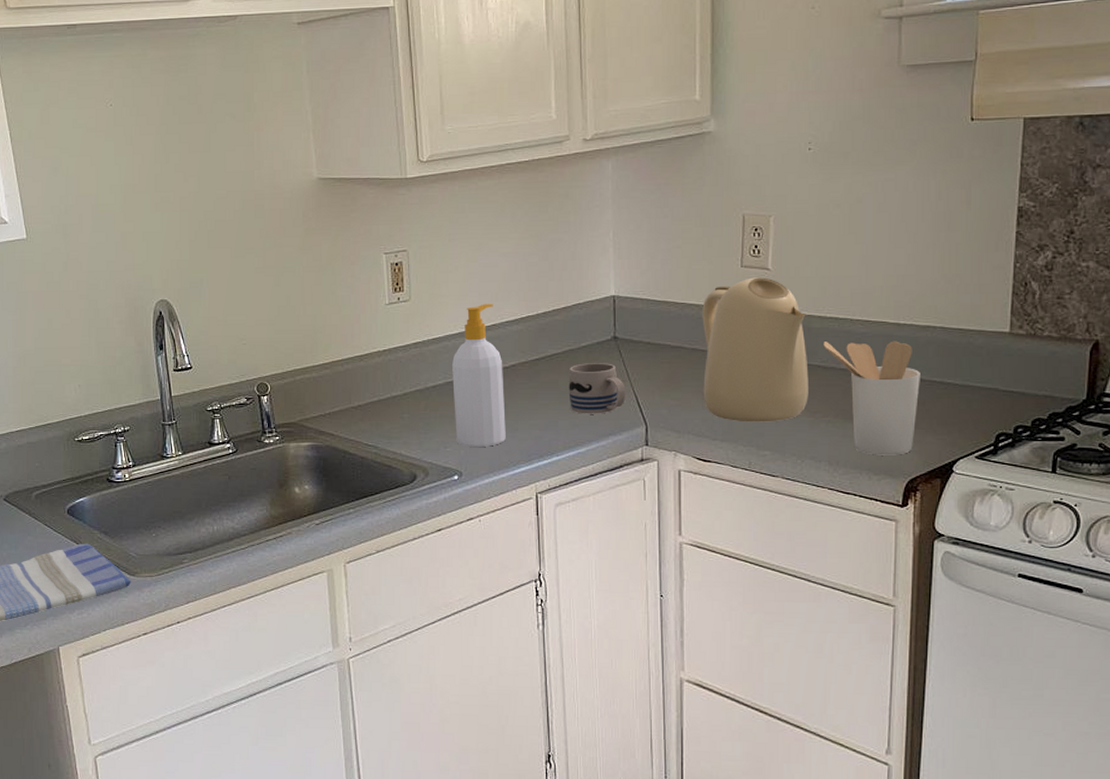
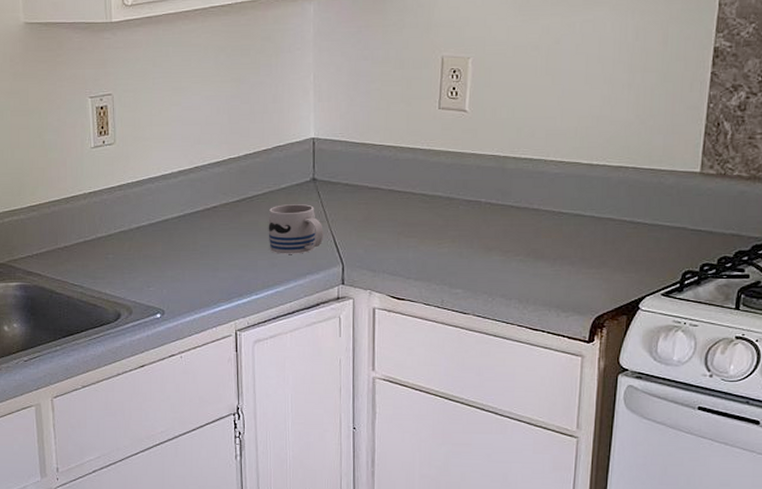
soap bottle: present [452,303,506,447] -> none [156,146,207,286]
kettle: present [702,277,809,422] -> none [399,119,502,262]
utensil holder: present [823,341,920,455] -> none [517,181,611,293]

